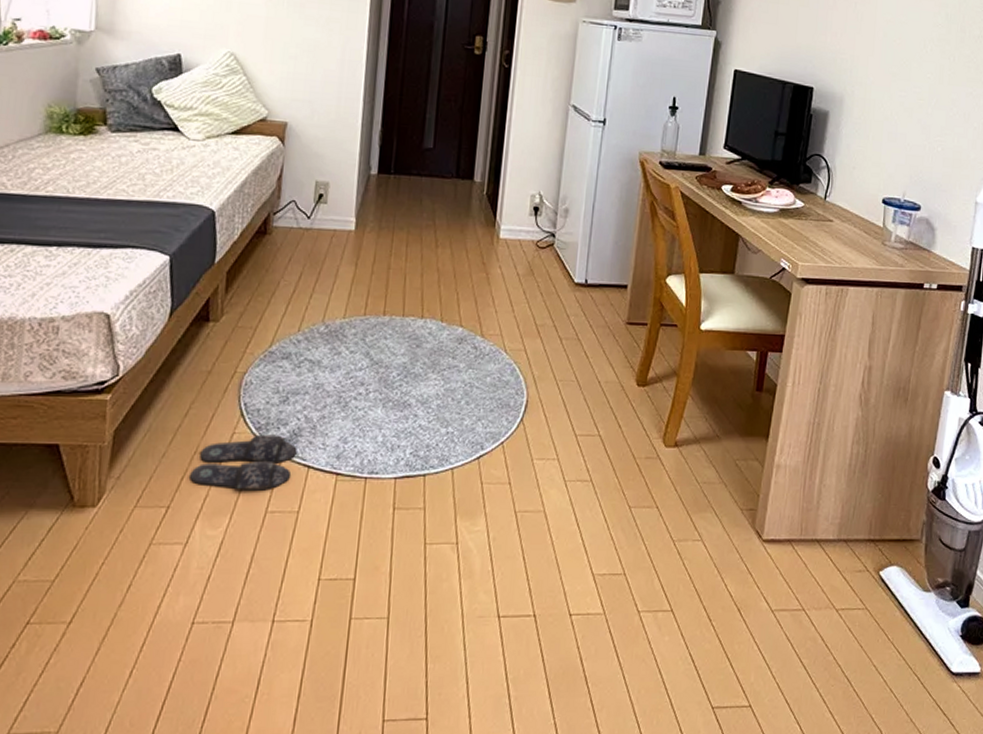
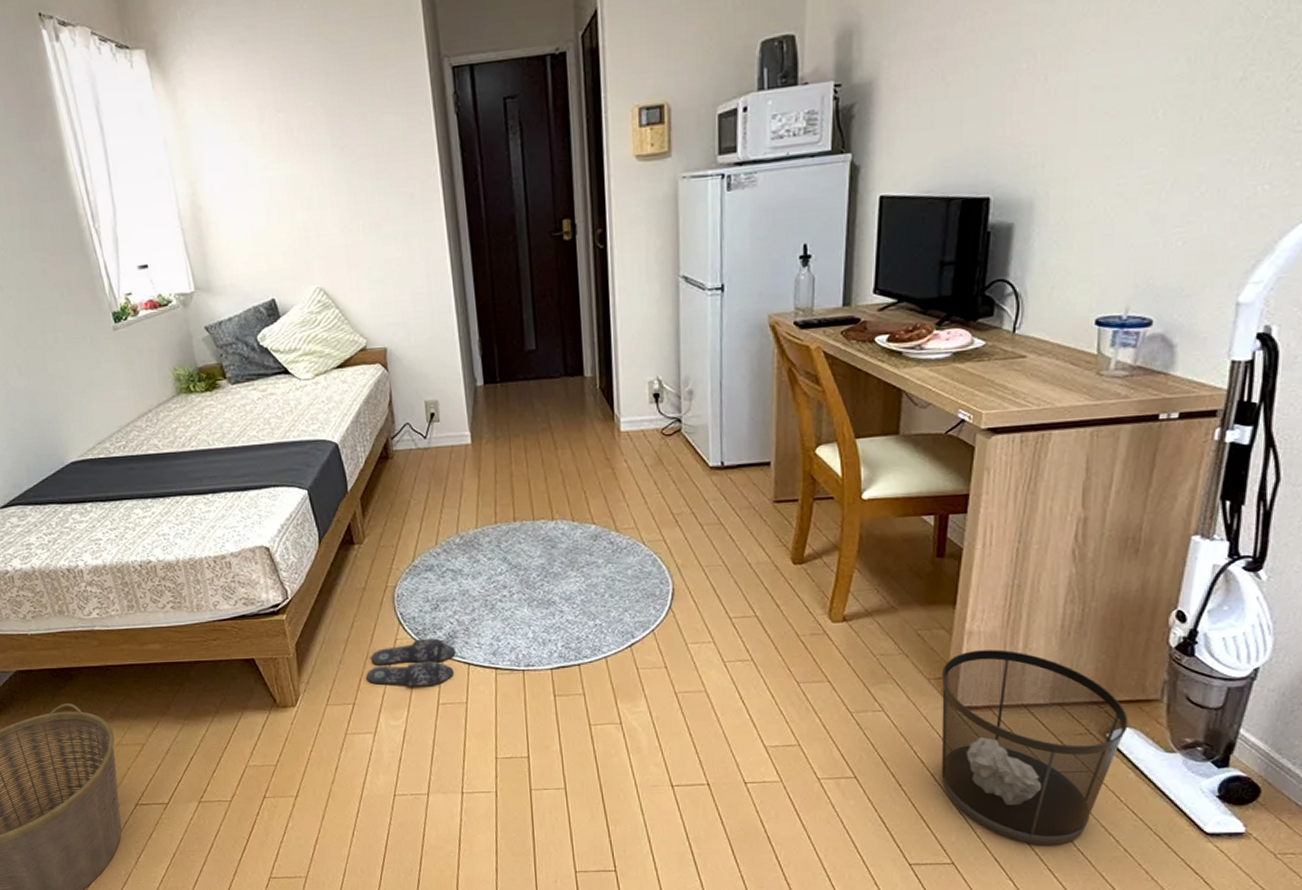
waste bin: none [746,484,897,686] -> present [941,649,1128,845]

